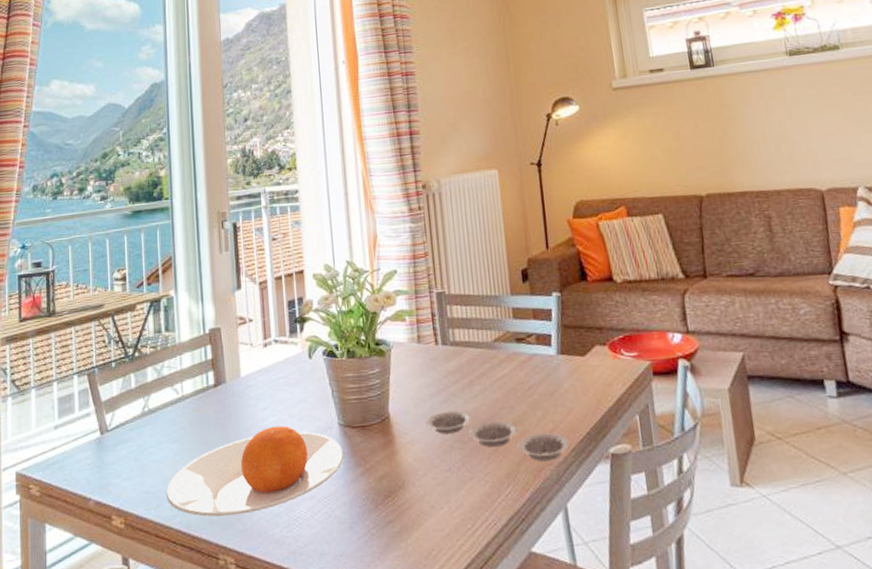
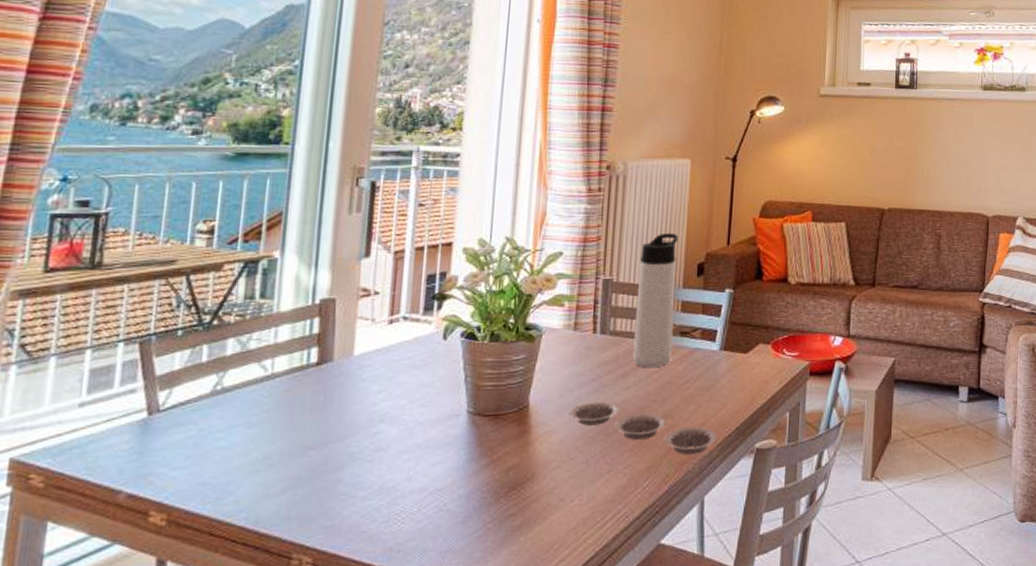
plate: present [166,425,344,517] -> none [230,411,469,512]
thermos bottle: none [466,242,512,376] -> present [633,232,679,368]

